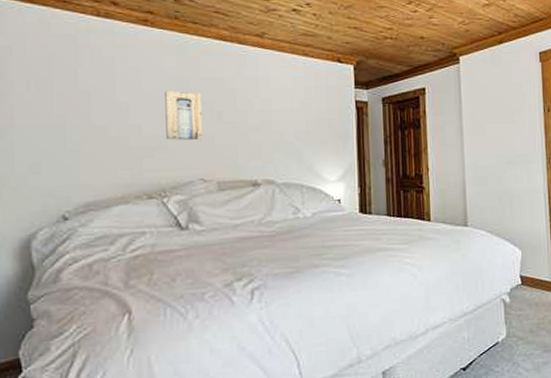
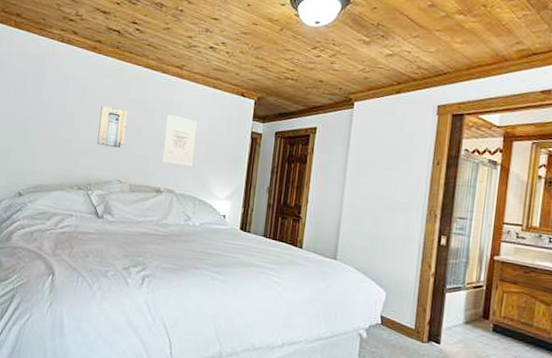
wall art: none [252,92,292,150] -> present [162,114,197,167]

